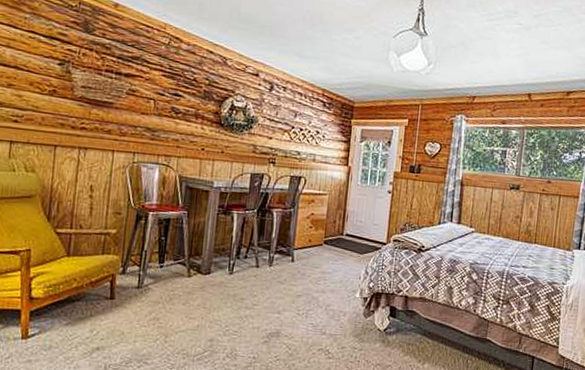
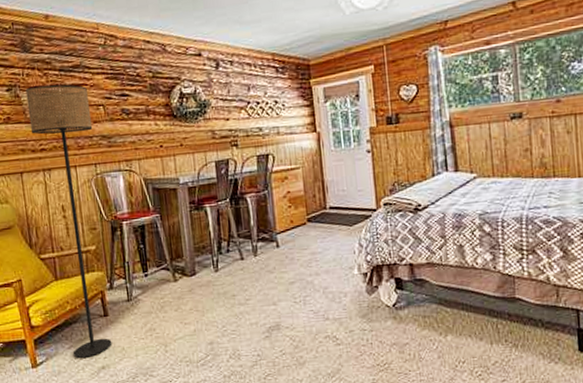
floor lamp: none [70,66,142,338] -> present [25,84,112,359]

